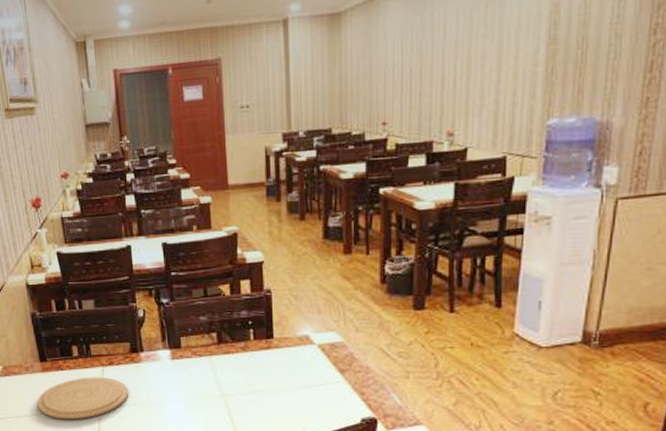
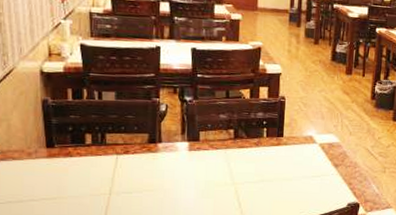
plate: present [37,377,129,420] -> none [37,164,142,205]

